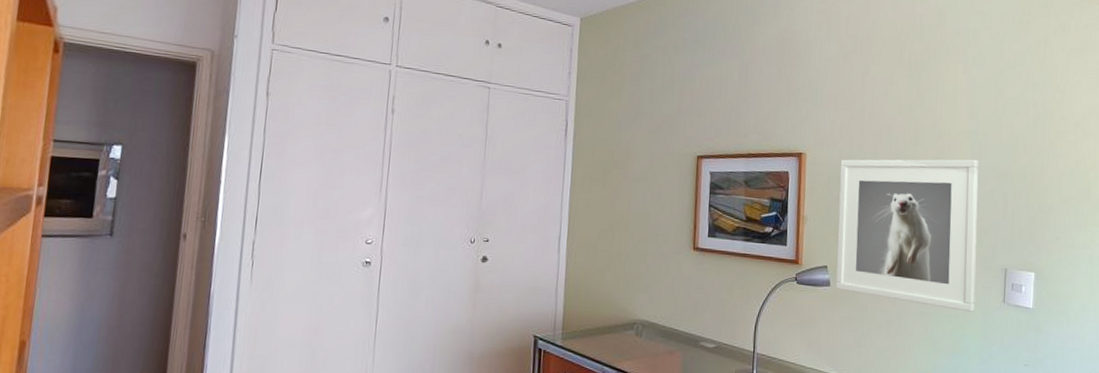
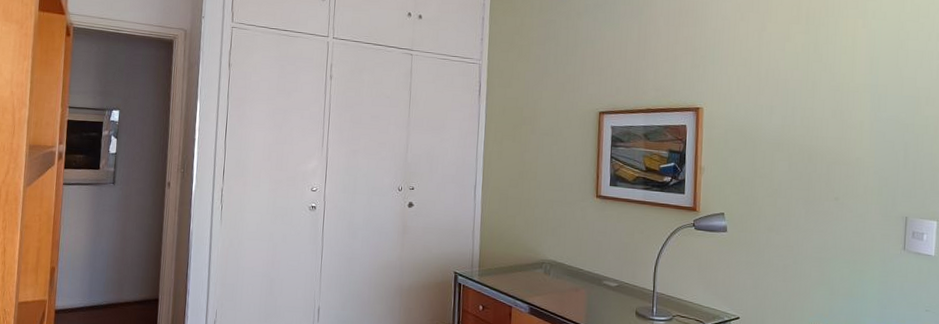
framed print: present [836,159,979,312] -> none [733,111,879,259]

